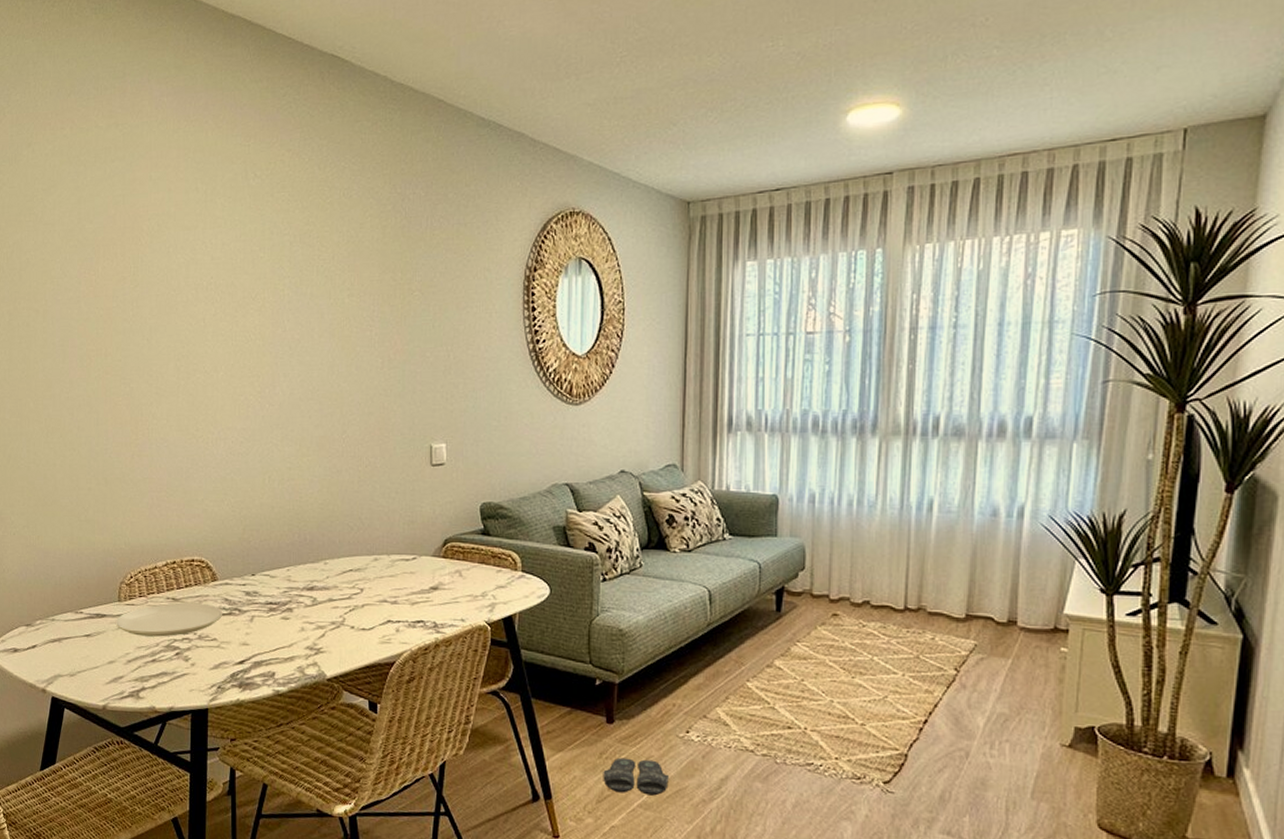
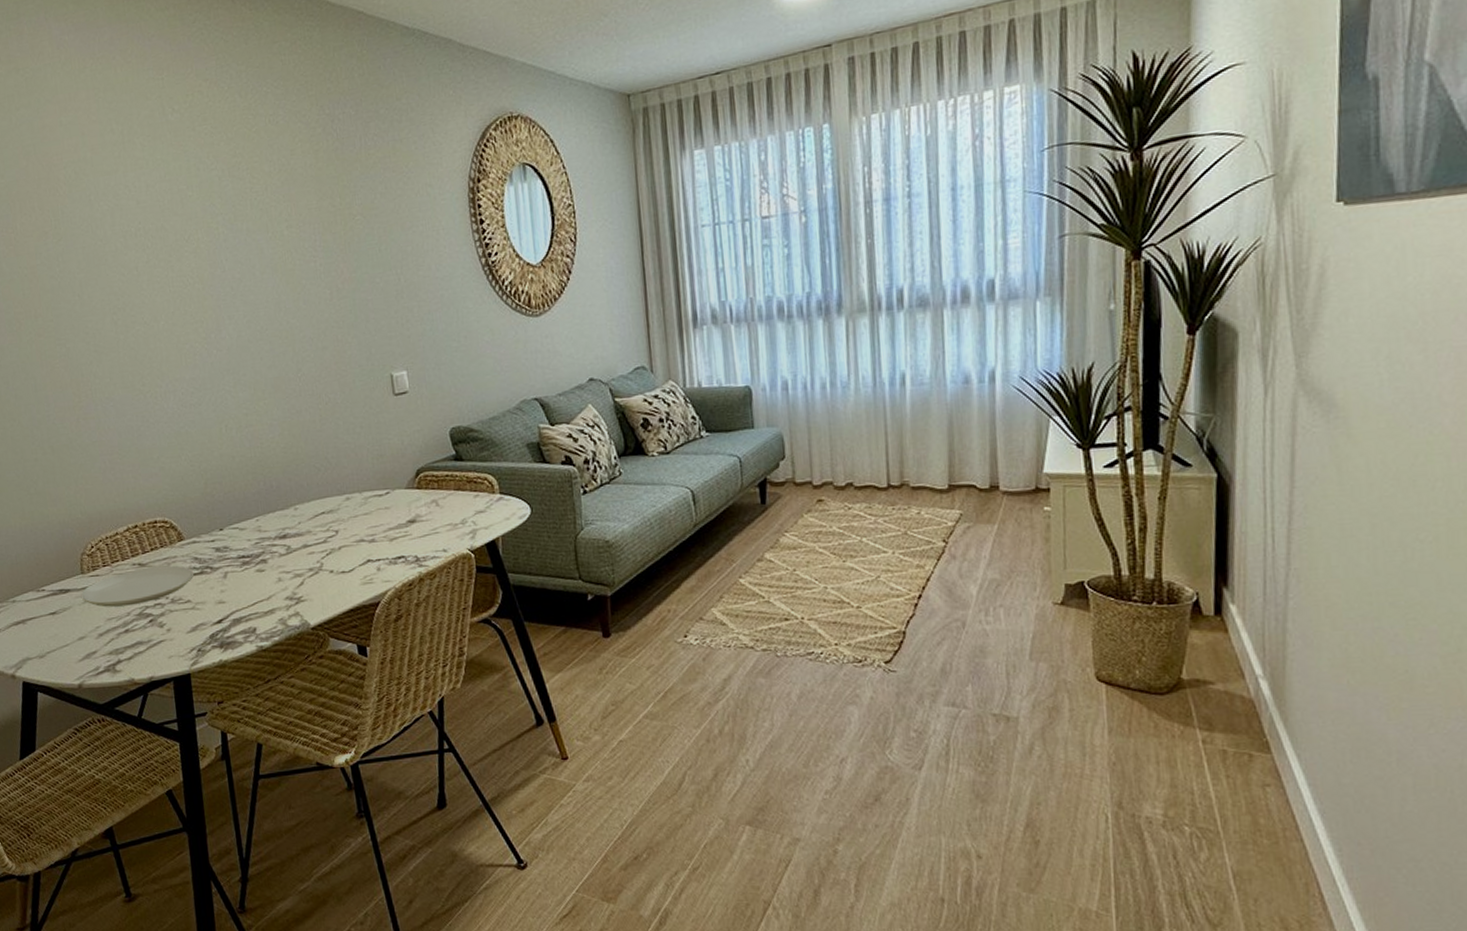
slippers: present [603,757,669,796] -> none [605,669,672,706]

